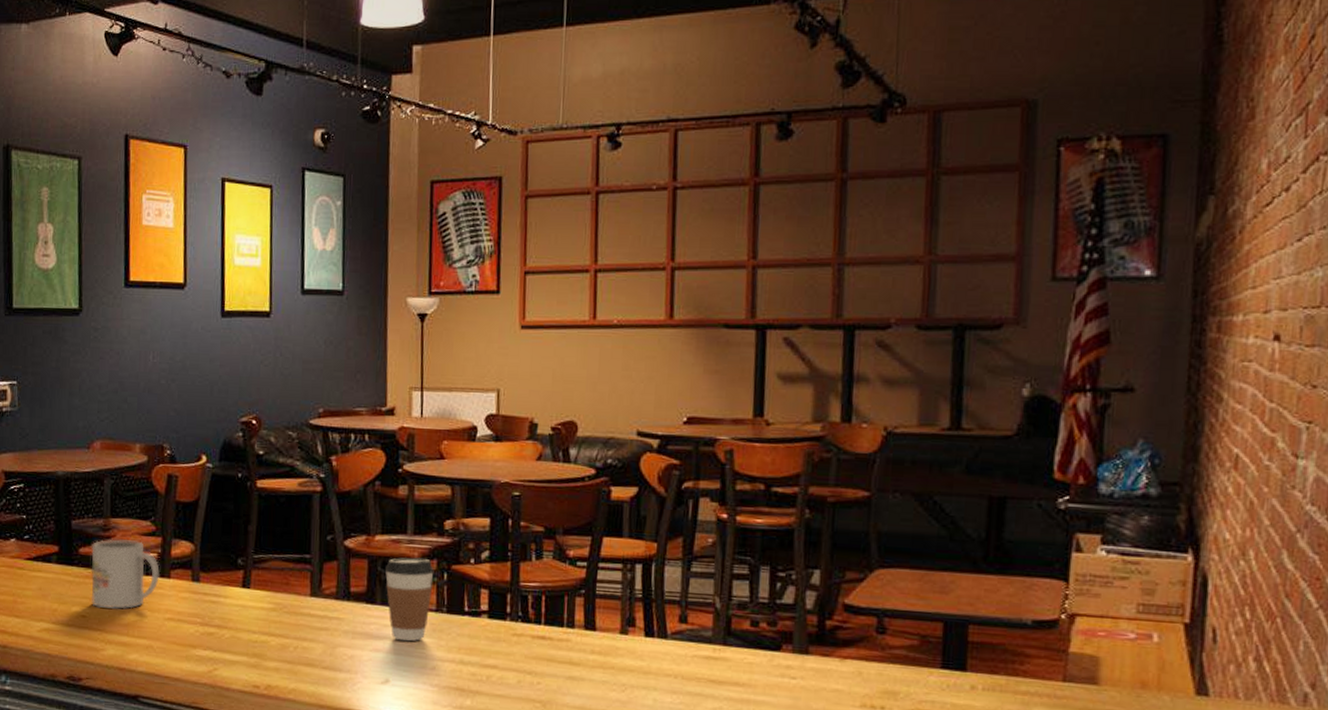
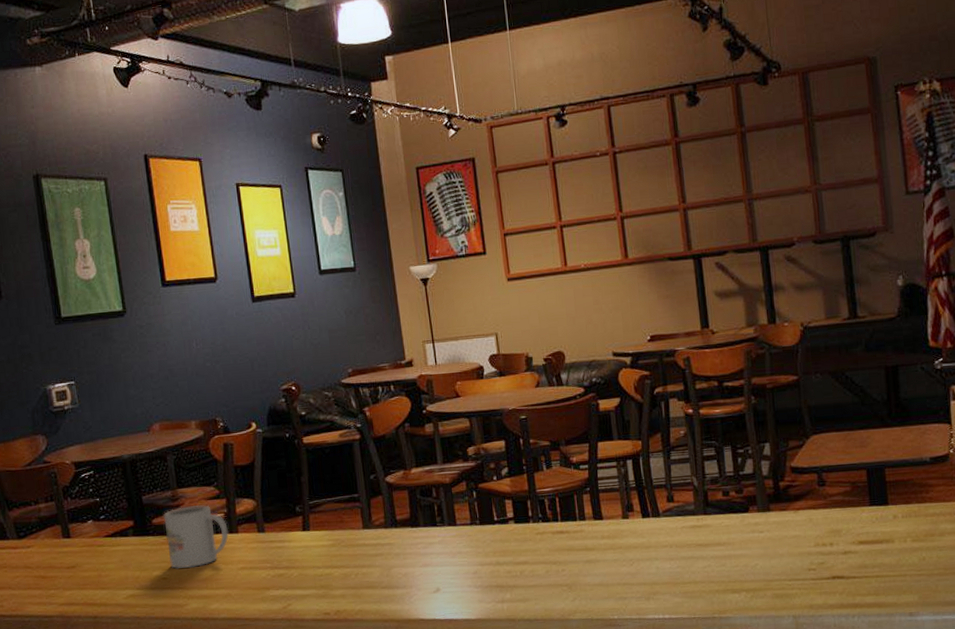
coffee cup: present [384,557,434,642] -> none [423,482,466,554]

